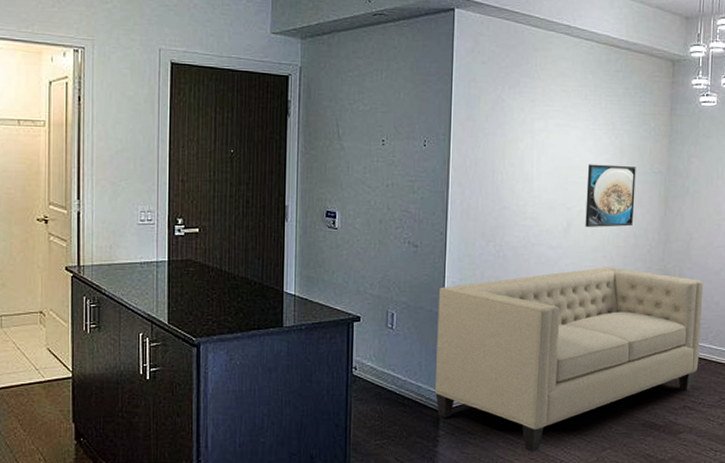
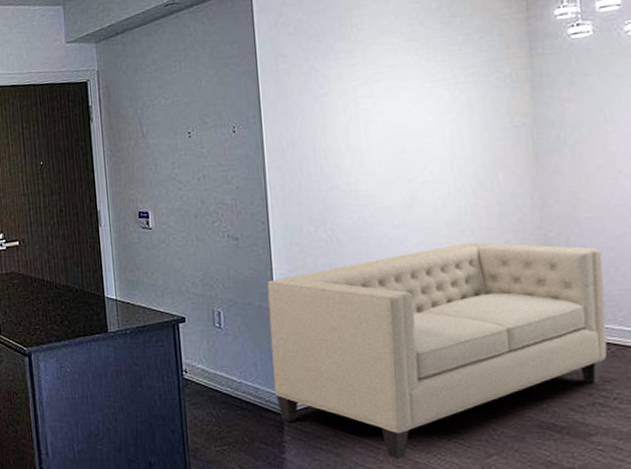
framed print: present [585,164,636,228] -> none [428,123,496,200]

